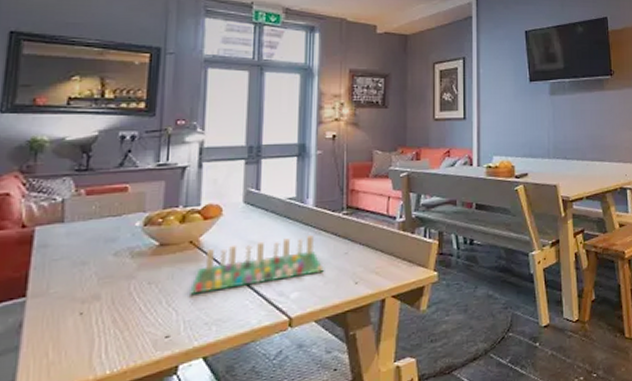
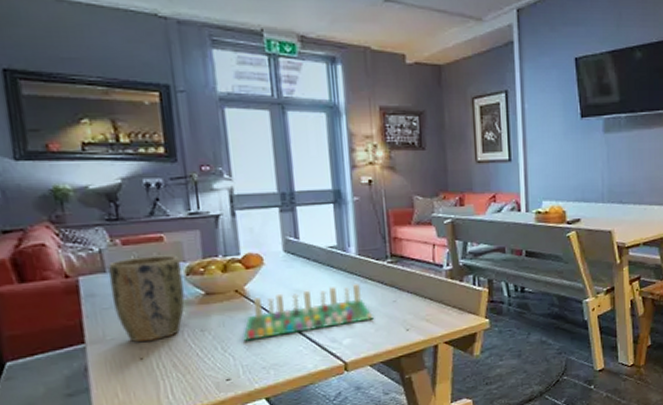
plant pot: none [64,205,141,296] -> present [108,255,185,343]

